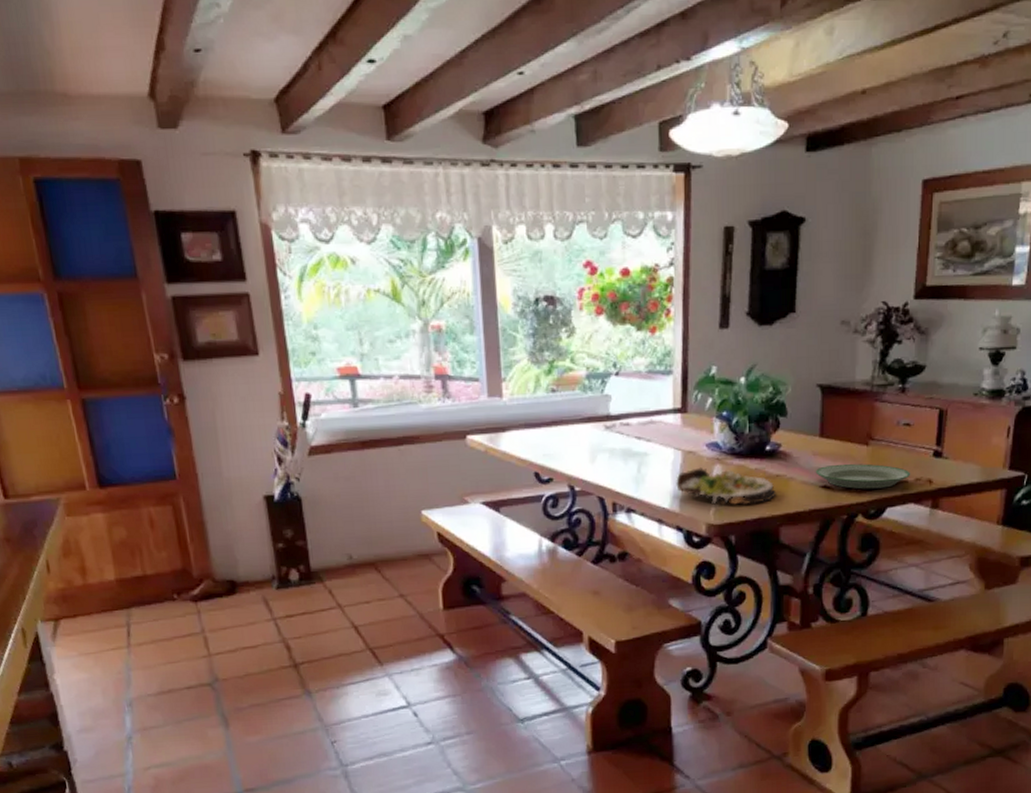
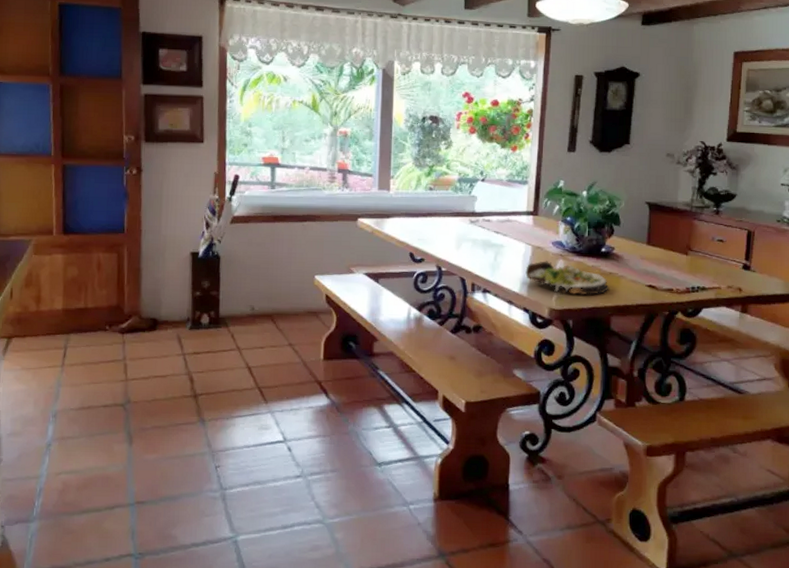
plate: present [815,463,911,489] -> none [642,268,724,292]

